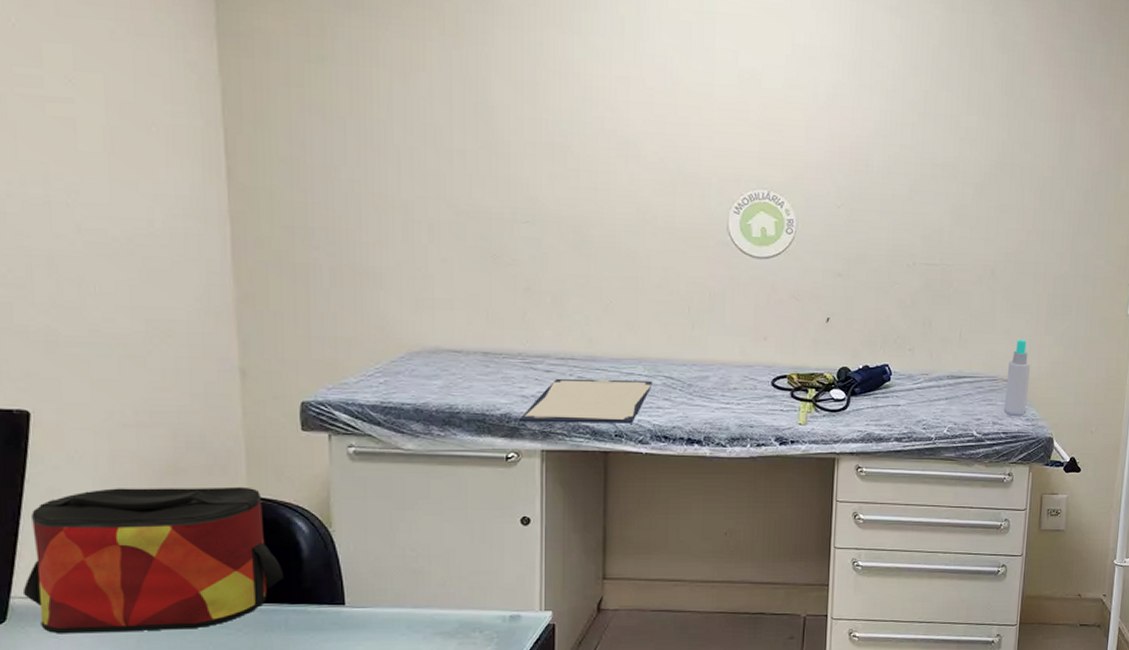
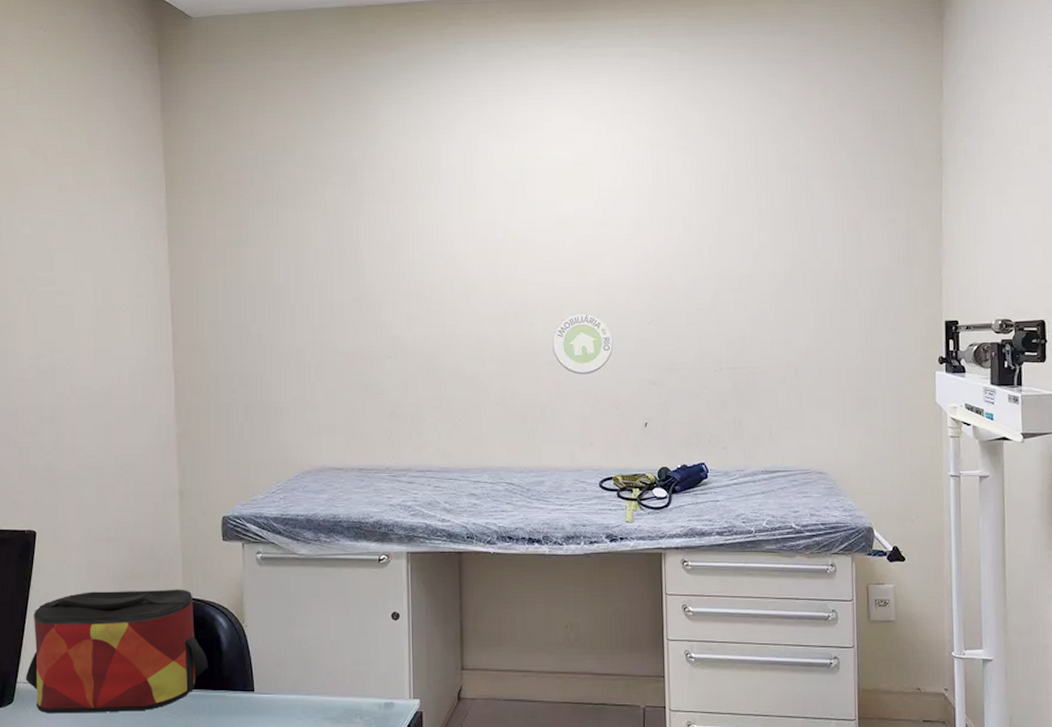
notepad: present [518,377,653,424] -> none [387,486,497,528]
spray bottle: present [1004,340,1030,417] -> none [819,433,843,508]

